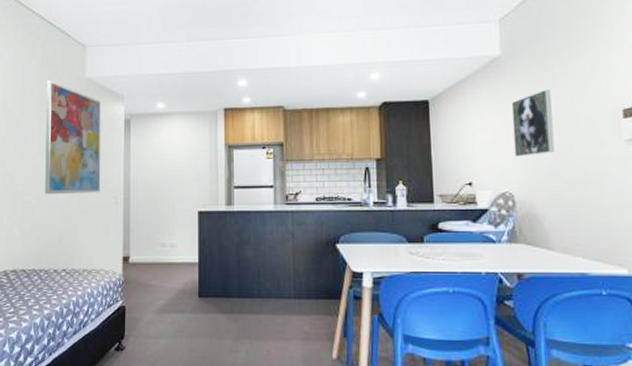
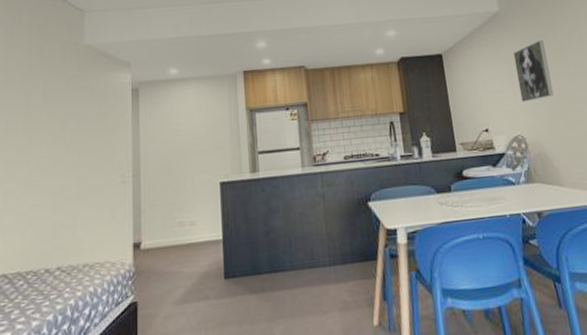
wall art: present [45,79,101,195] -> none [33,48,104,181]

